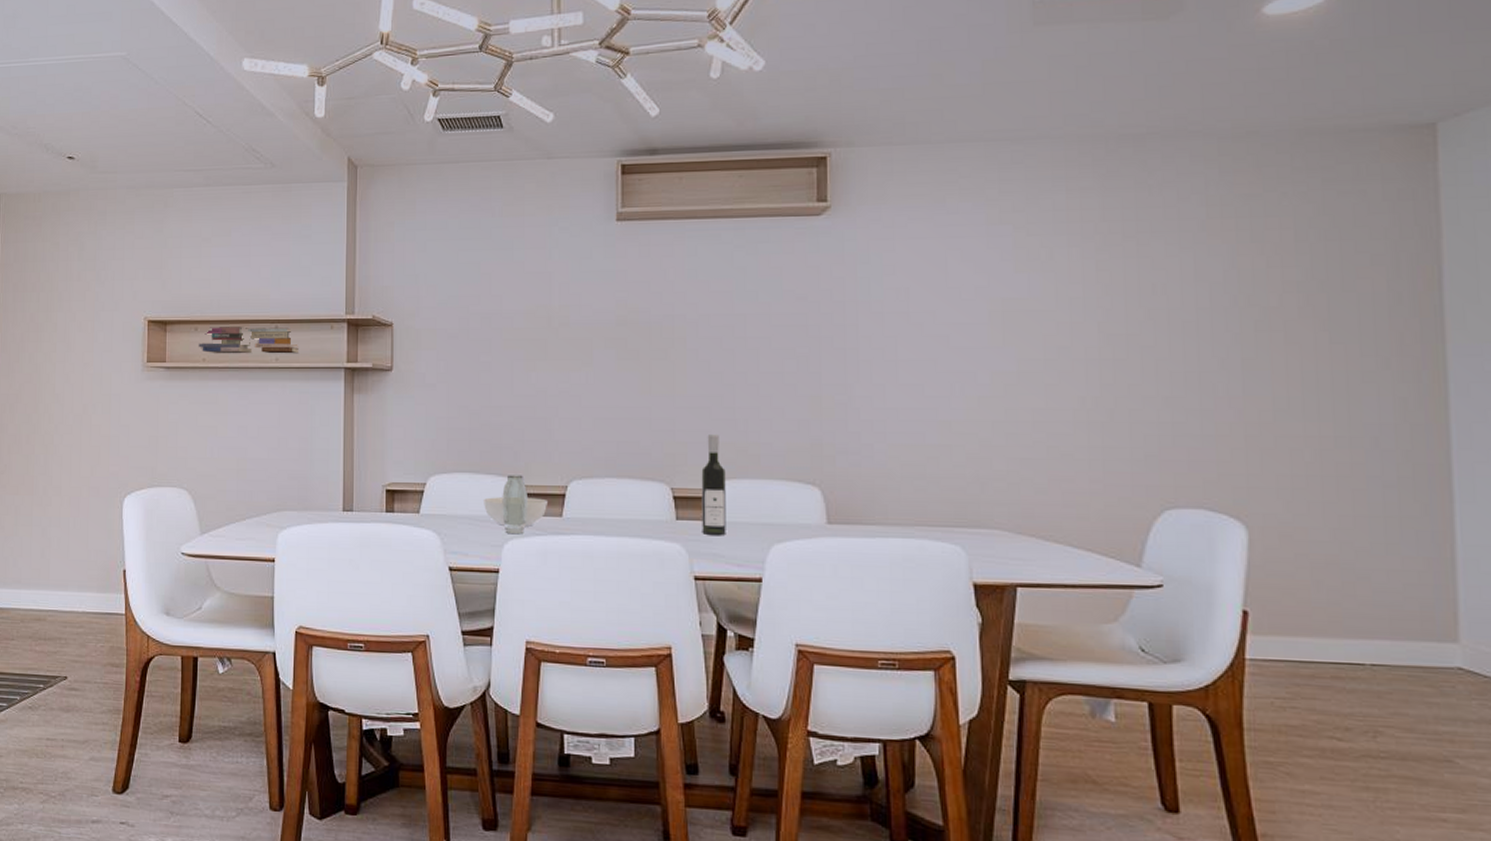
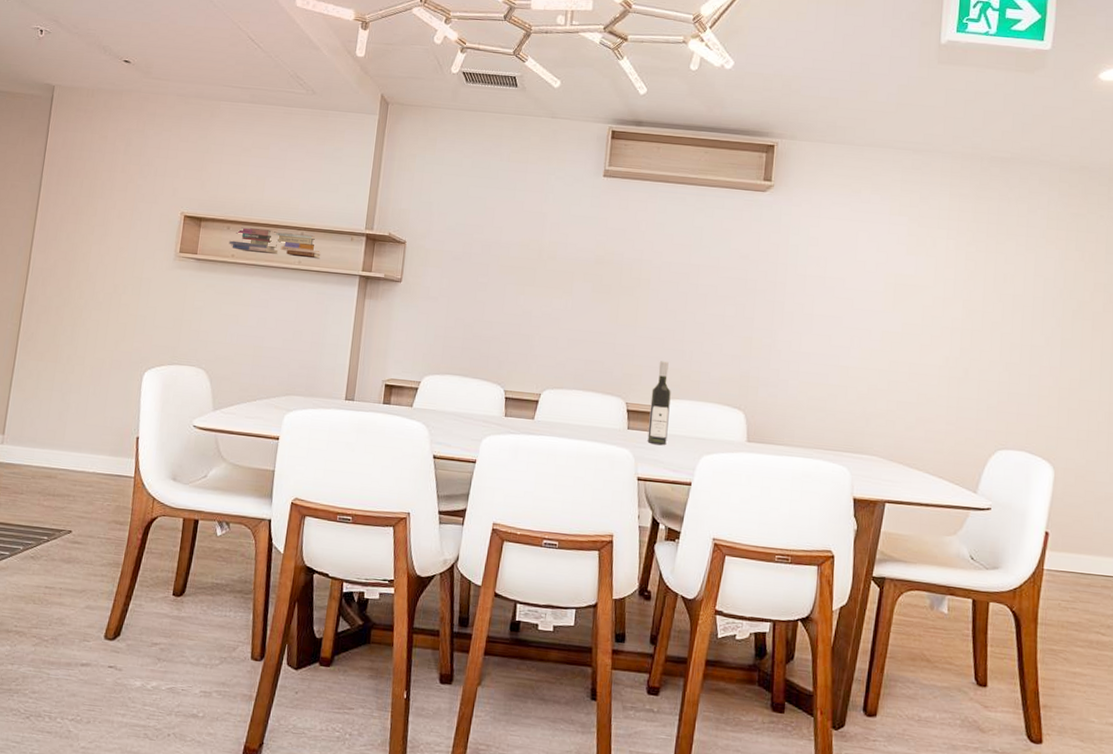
bowl: present [482,497,549,526] -> none [468,398,524,426]
vase: present [502,475,527,535] -> none [483,380,507,432]

